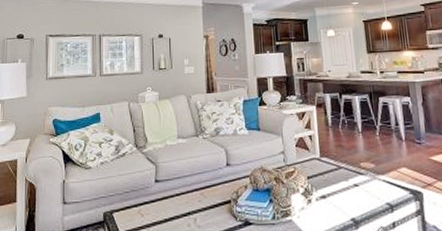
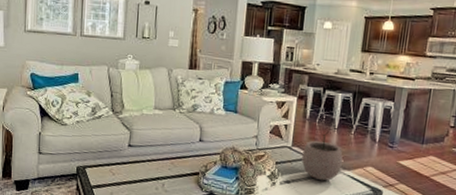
plant pot: none [332,136,375,191] -> present [301,131,343,181]

